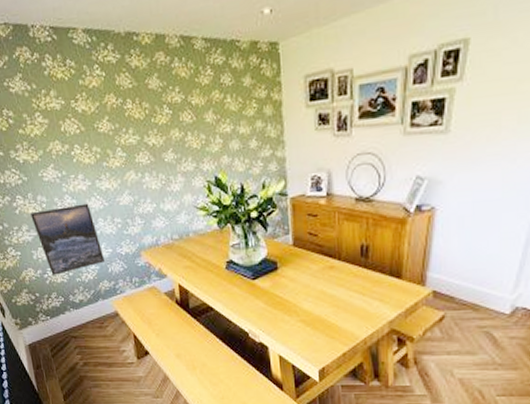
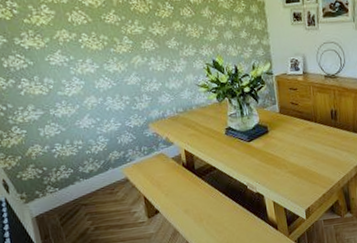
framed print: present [31,203,106,276] -> none [37,84,115,150]

